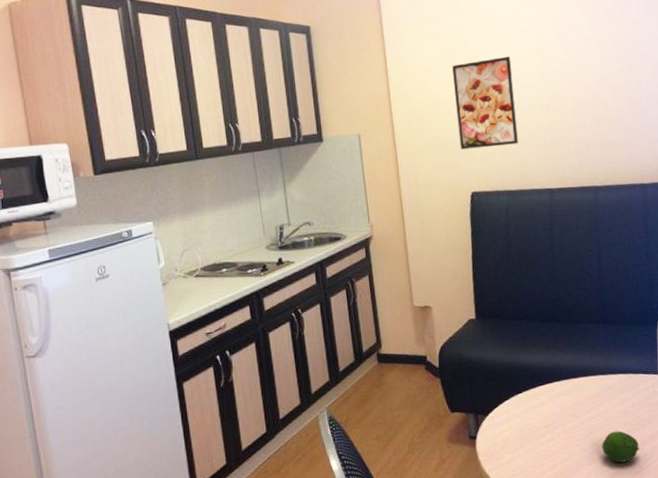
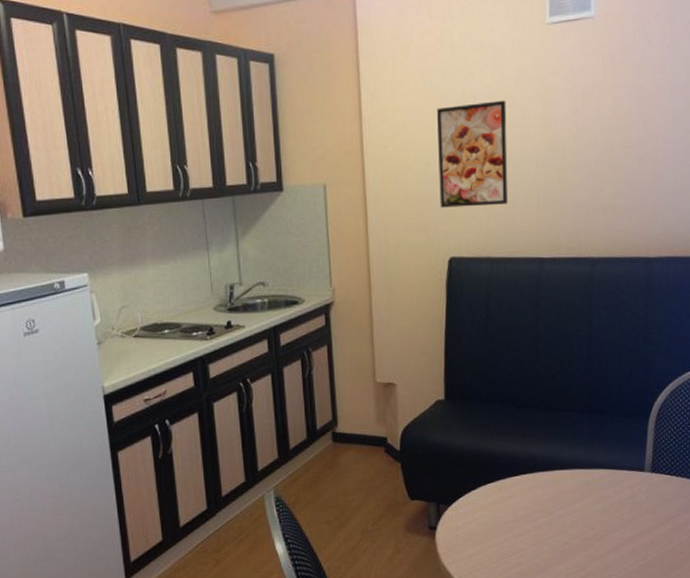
fruit: present [602,431,640,463] -> none [575,530,616,564]

